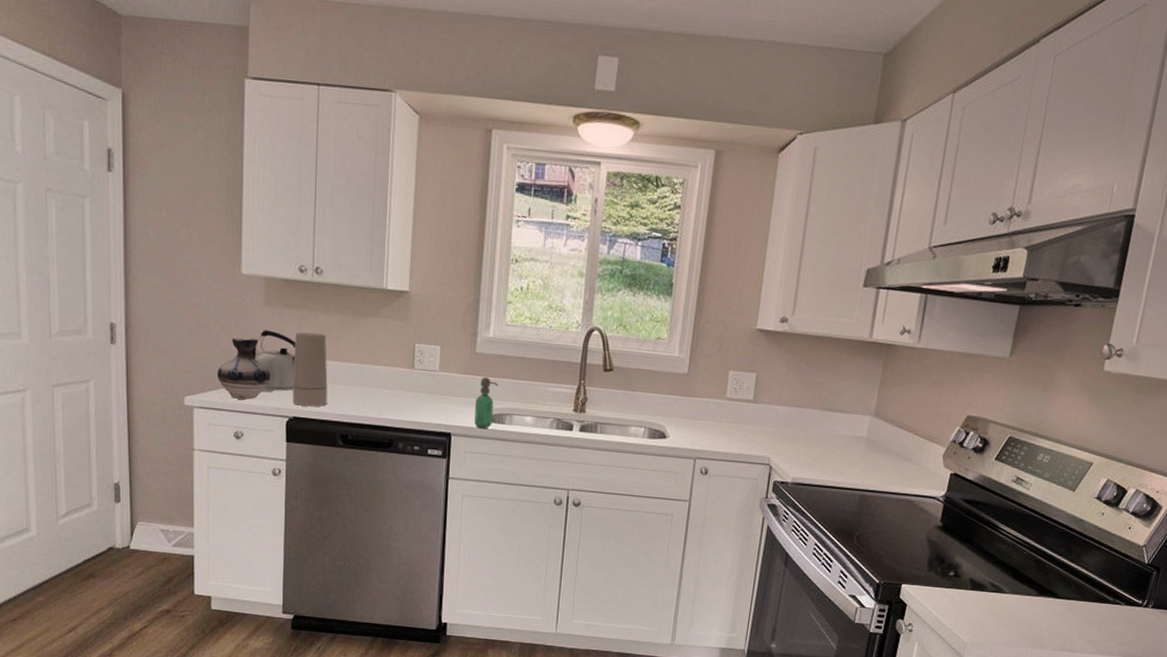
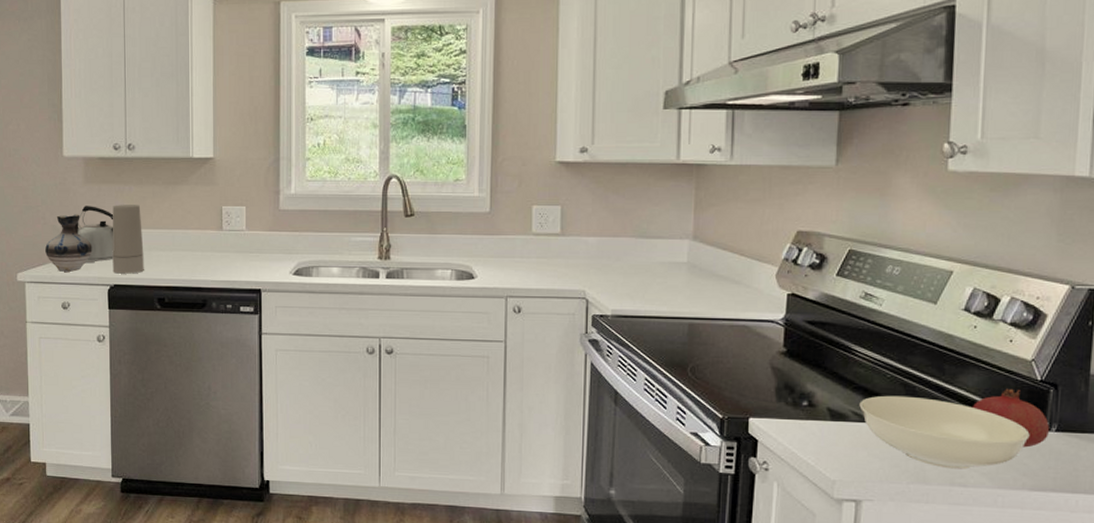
soap dispenser: present [474,376,499,429] -> none [283,232,304,283]
bowl: none [997,570,1131,637] -> present [859,395,1030,469]
fruit: none [1089,569,1148,621] -> present [972,388,1049,448]

